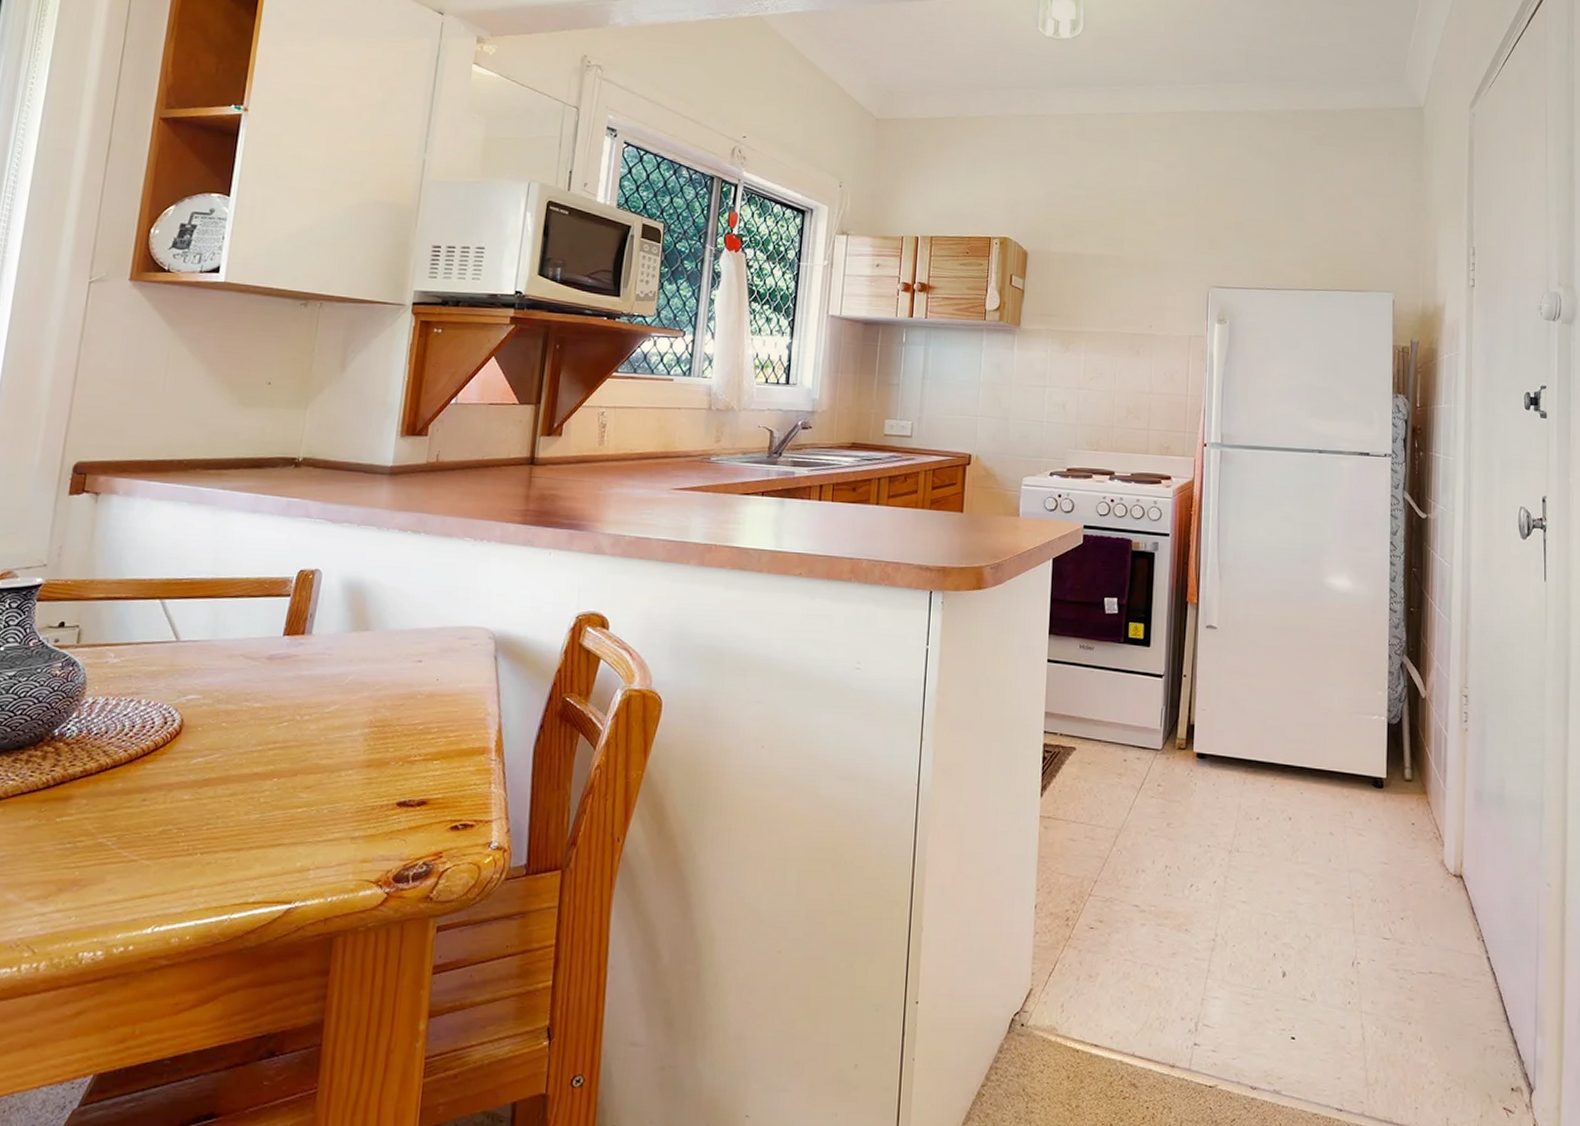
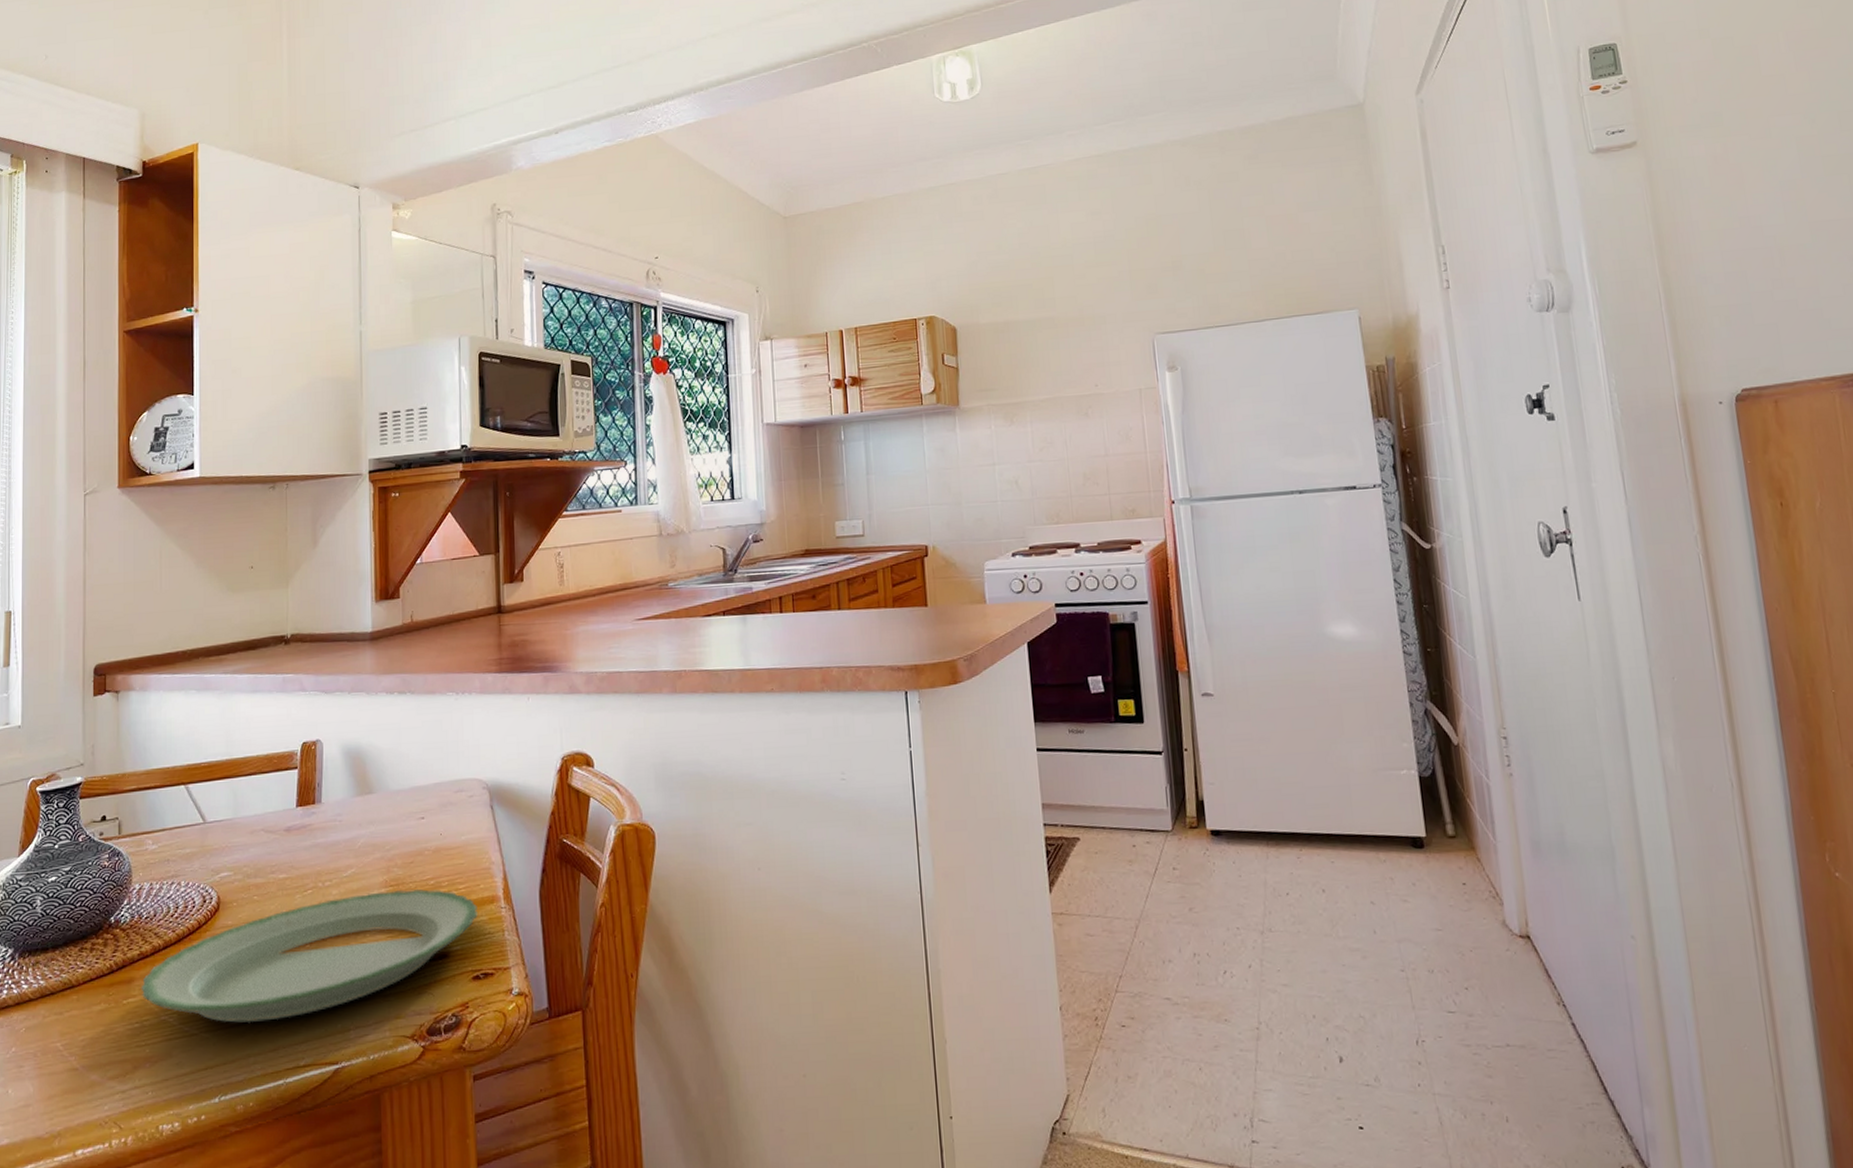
plate: none [78,731,467,854] -> present [141,888,479,1024]

